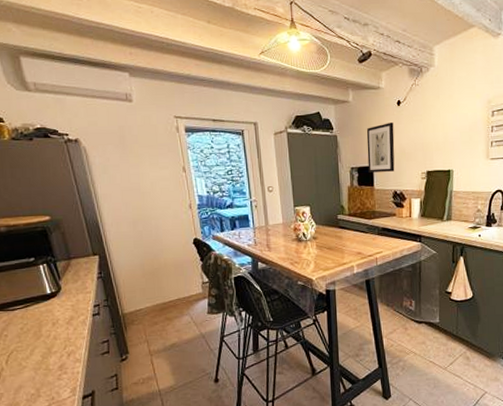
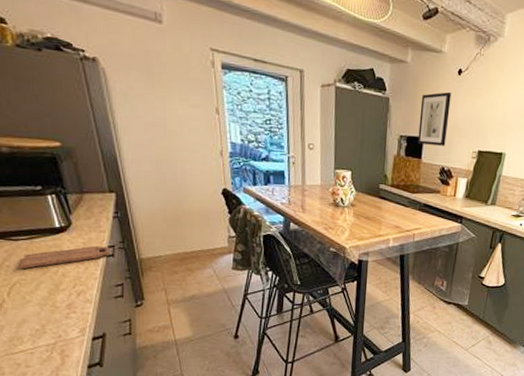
cutting board: none [16,306,96,337] -> present [19,246,111,270]

